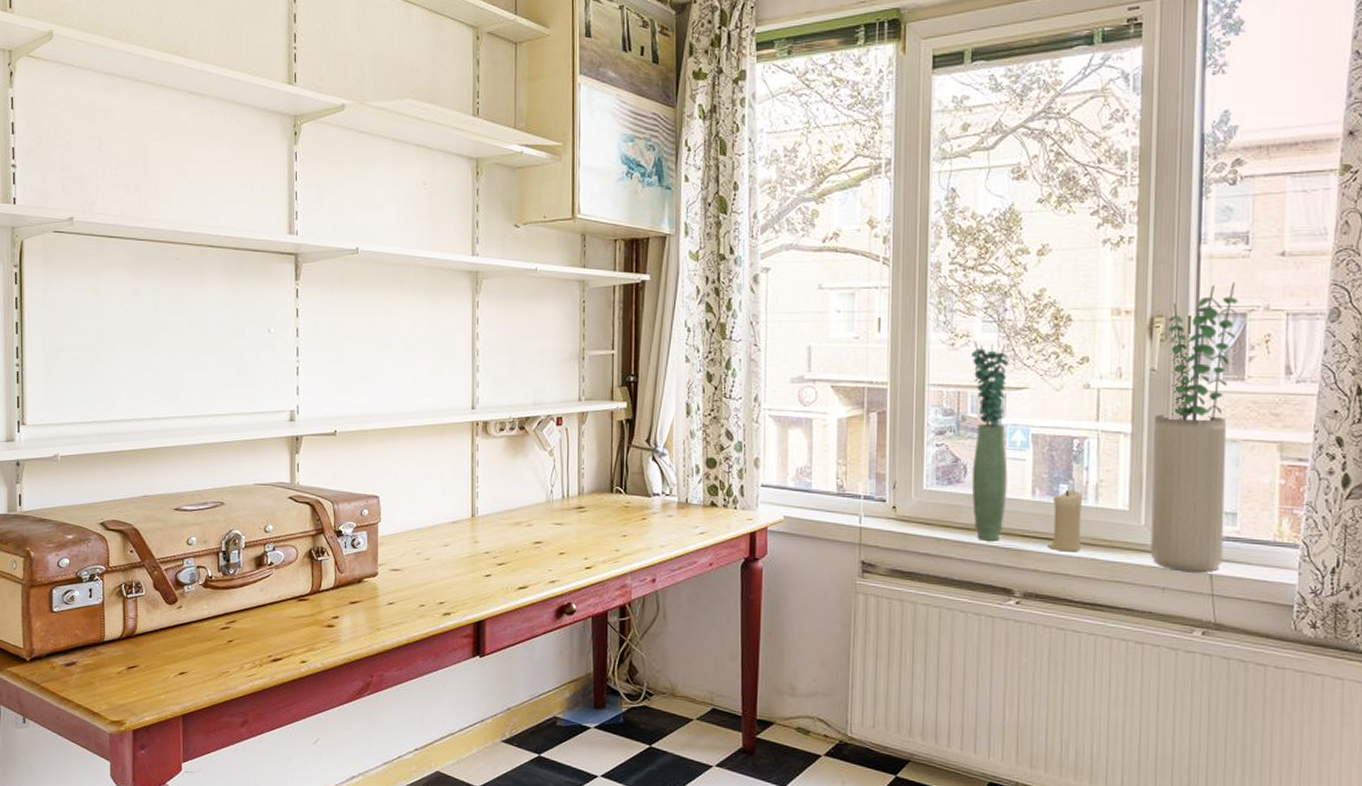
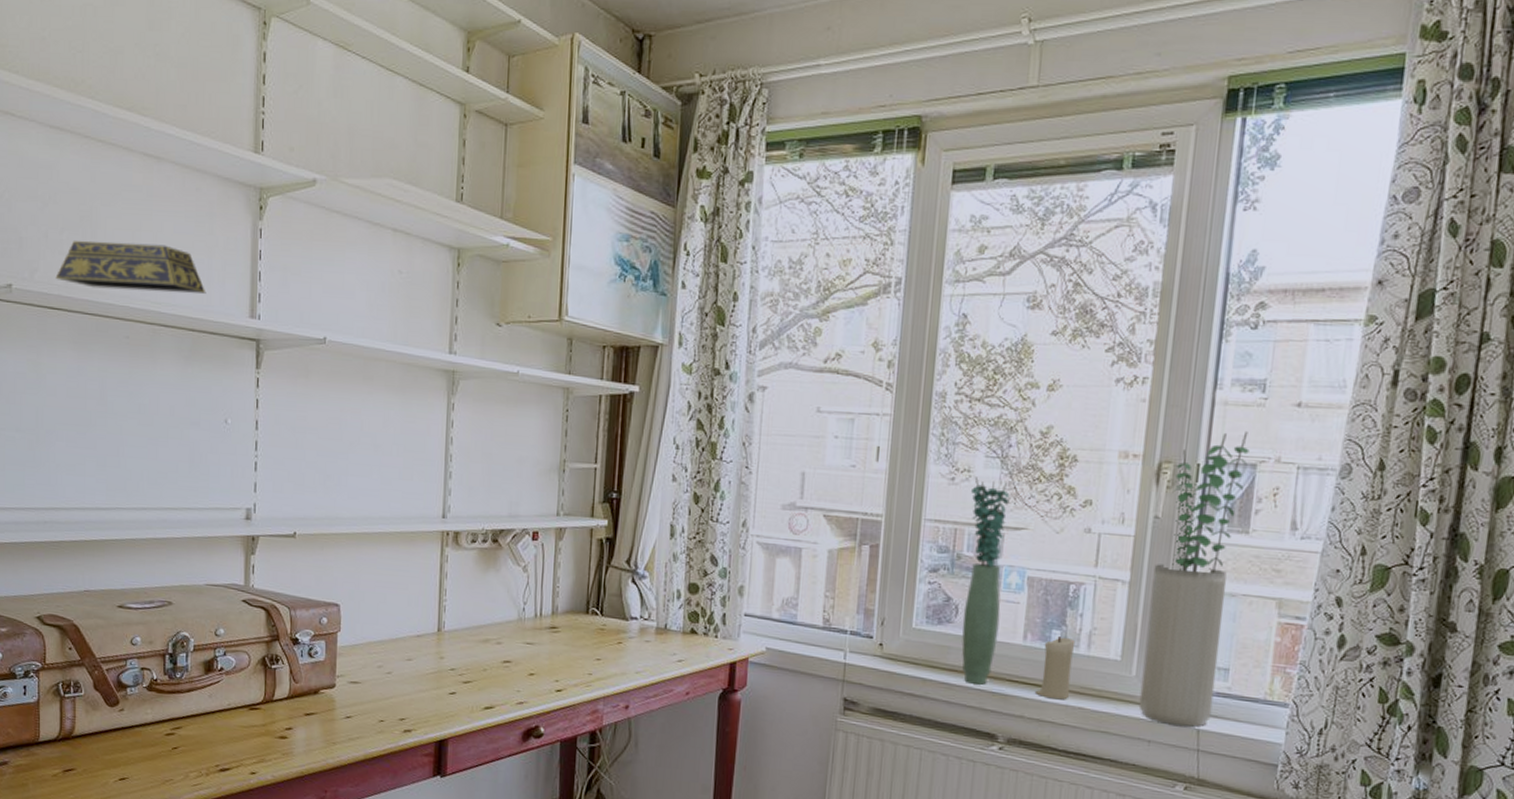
decorative box: none [112,173,248,216] -> present [55,240,206,295]

